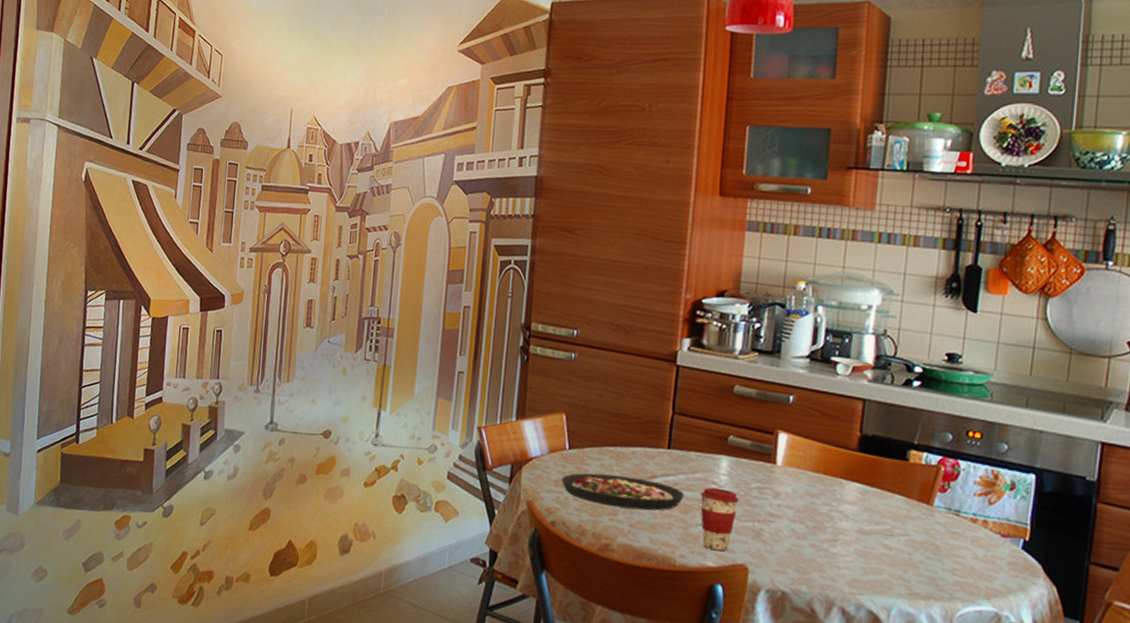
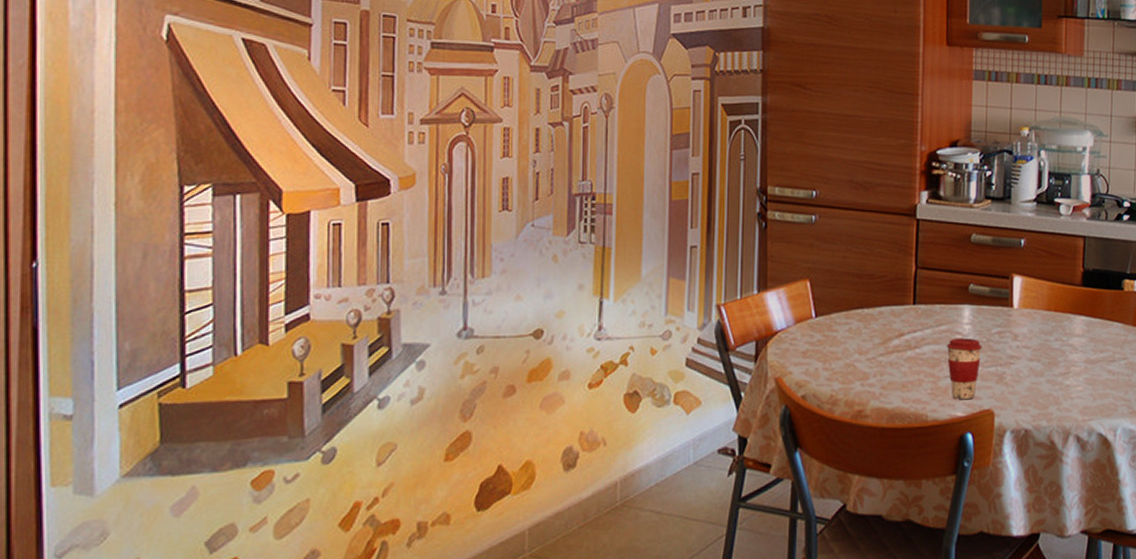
plate: present [561,473,685,511] -> none [810,338,932,371]

